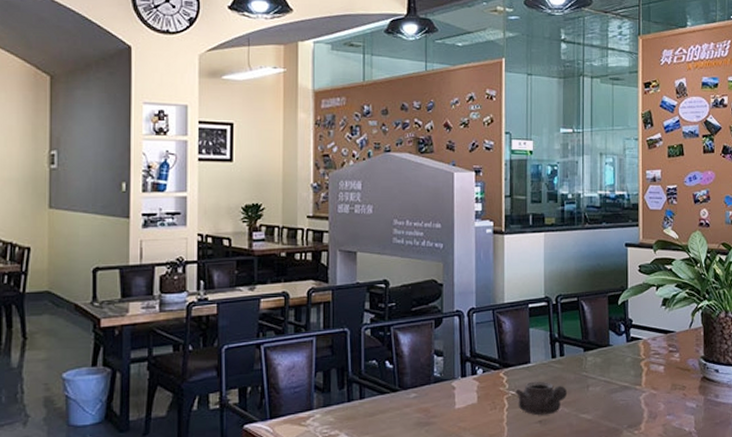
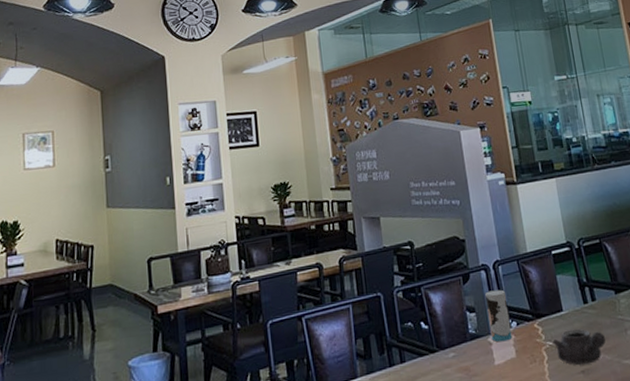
cup: none [455,336,477,387] -> present [485,289,512,342]

